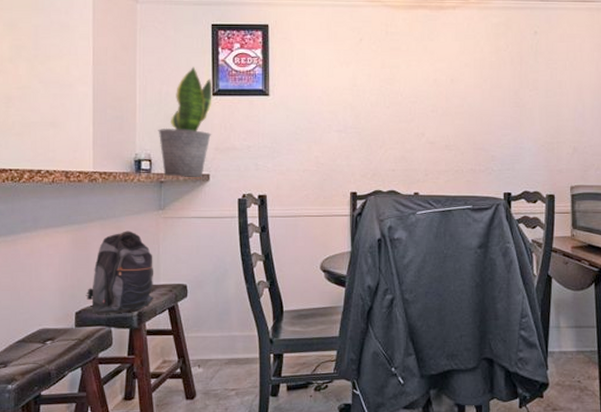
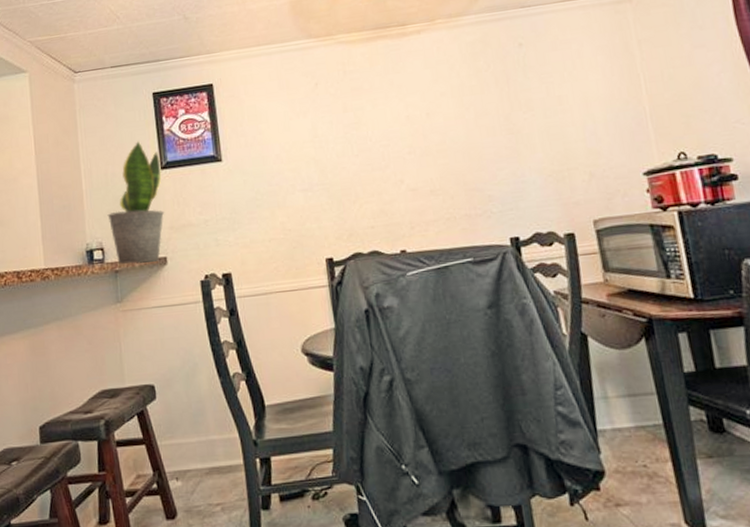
backpack: present [86,231,154,314] -> none [48,329,121,427]

